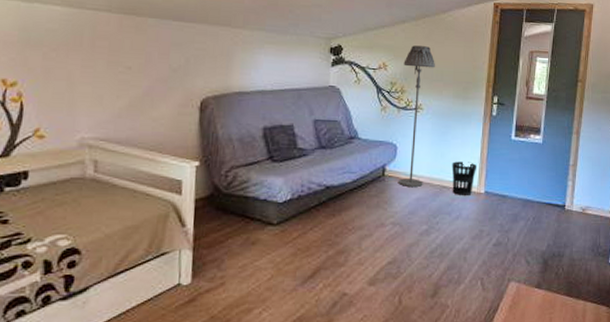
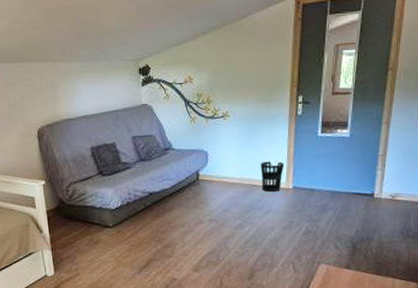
floor lamp: present [399,45,435,187] -> none [208,54,238,188]

